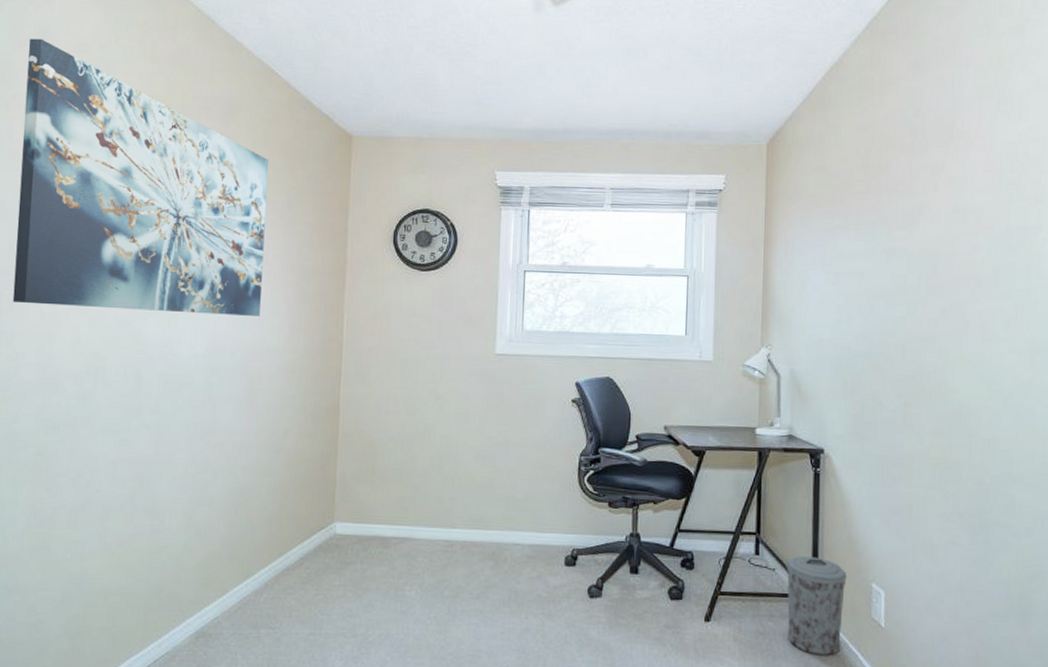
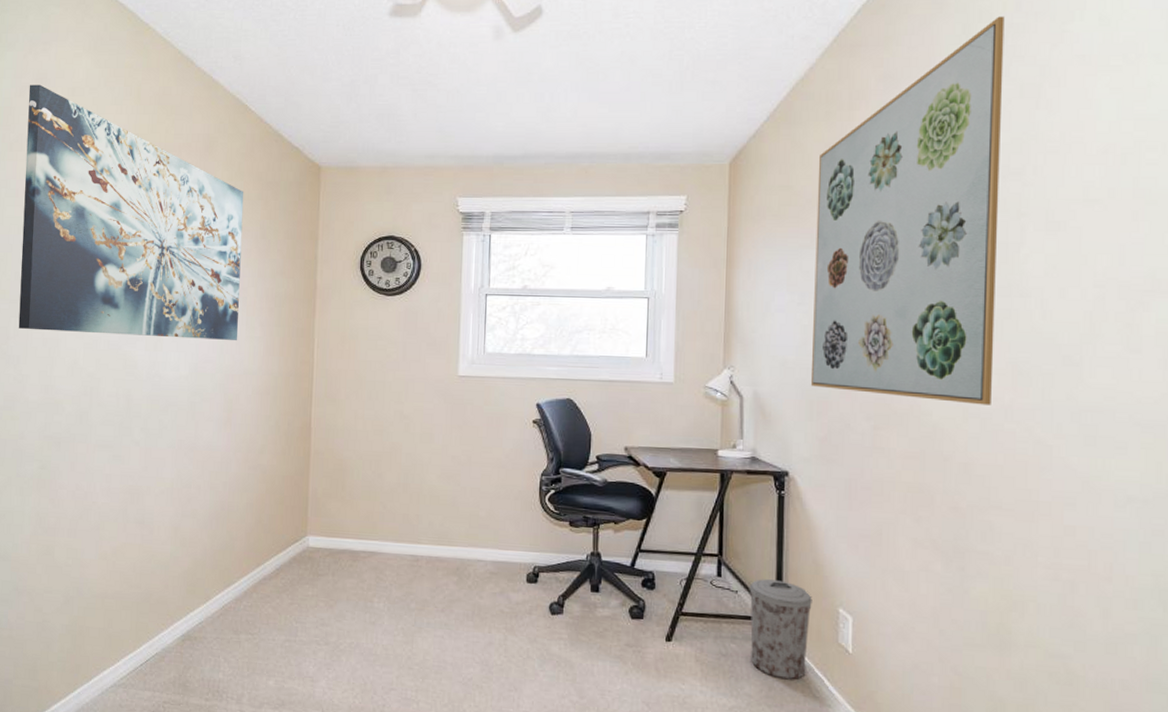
wall art: none [844,11,1023,383] -> present [810,16,1005,405]

